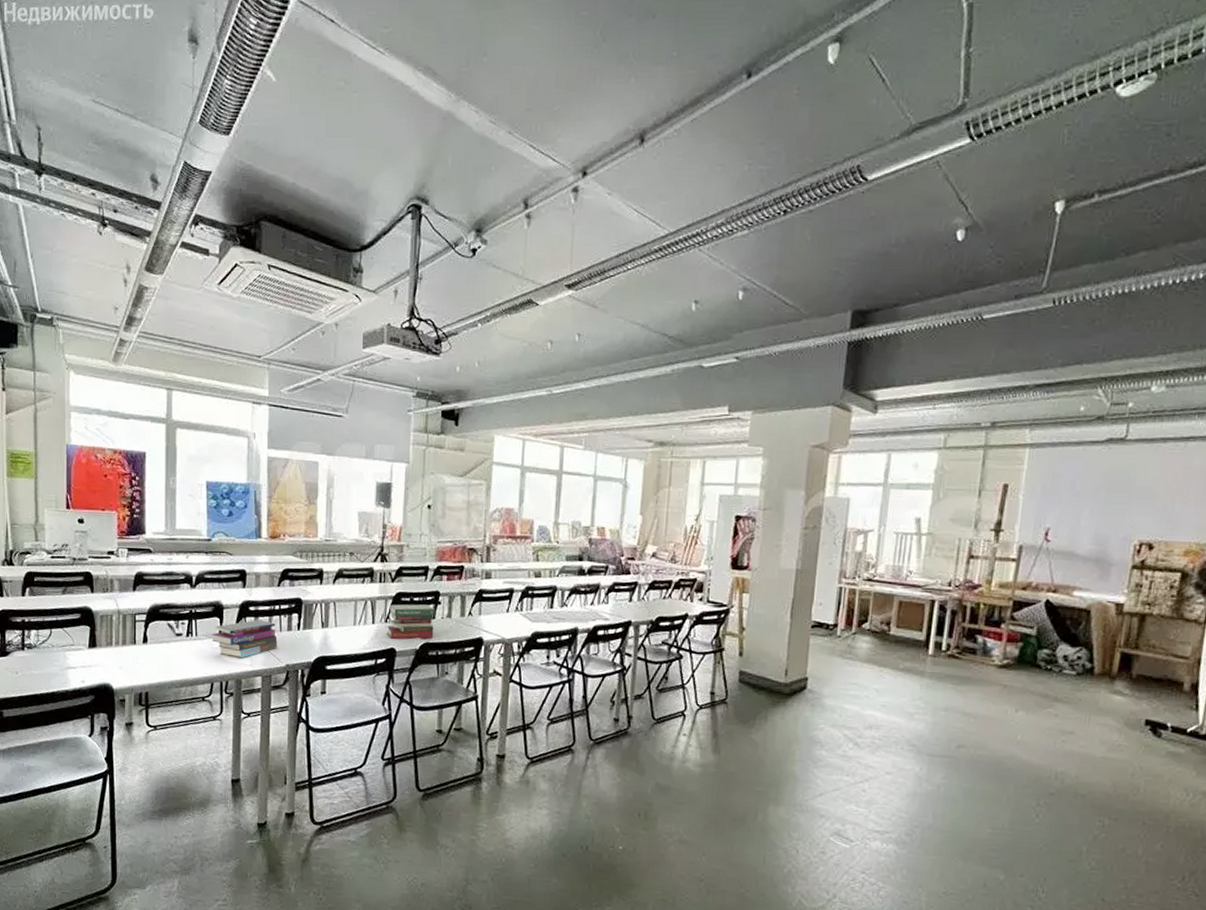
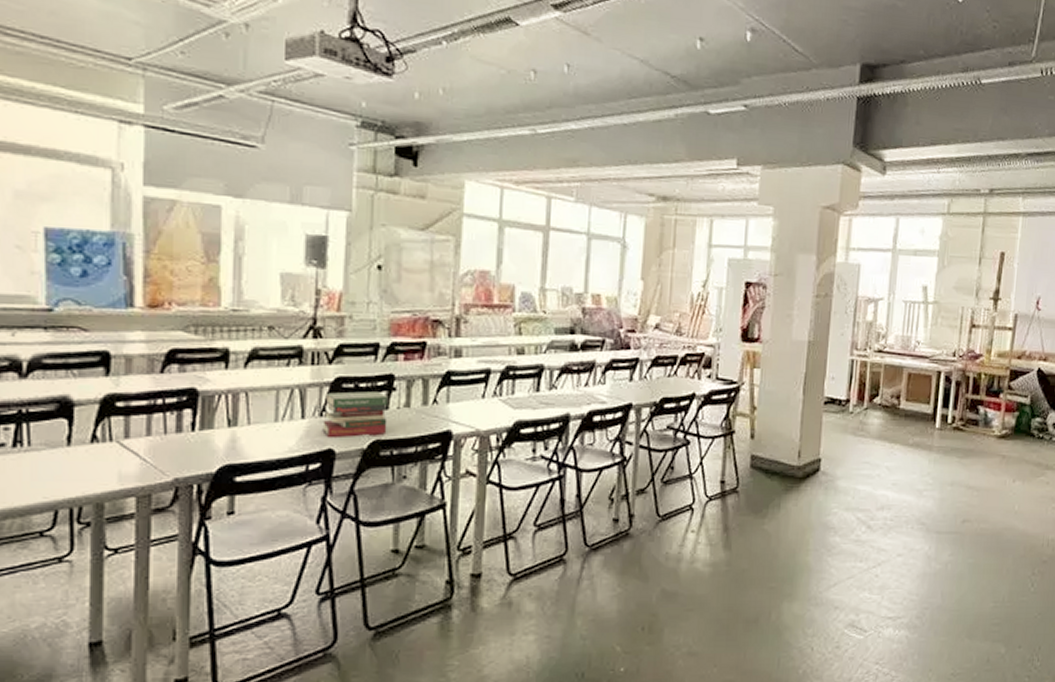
books: present [211,619,278,658] -> none [54,419,161,474]

